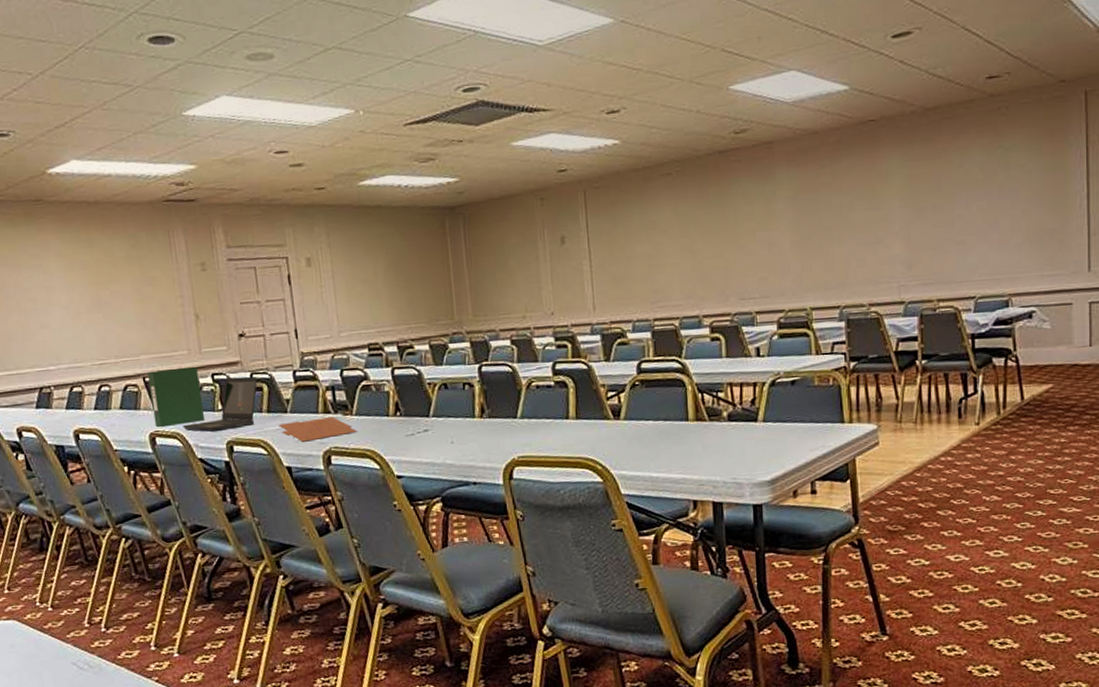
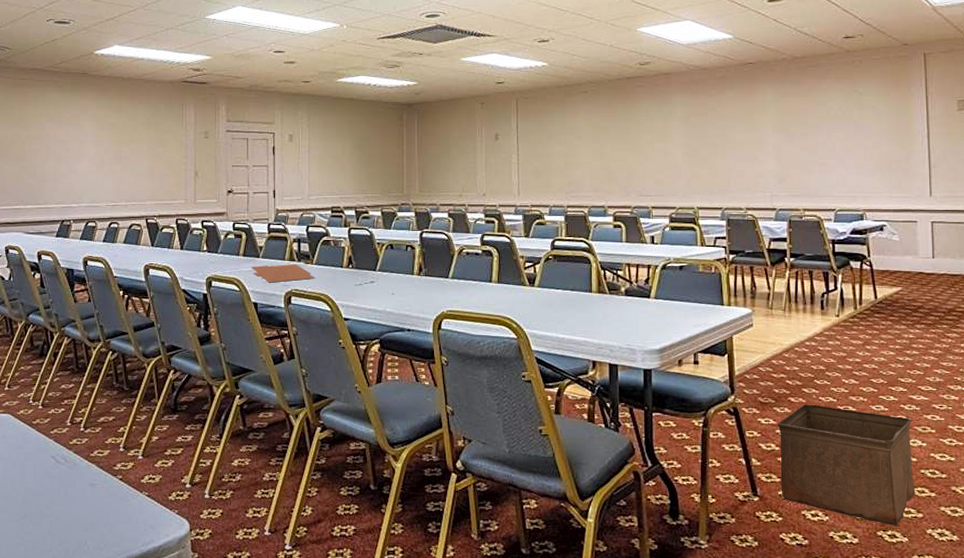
binder: present [148,367,204,428] -> none [150,214,191,261]
laptop computer: present [183,376,258,432] -> none [173,225,238,268]
storage bin: none [908,528,1065,654] -> present [777,404,916,527]

